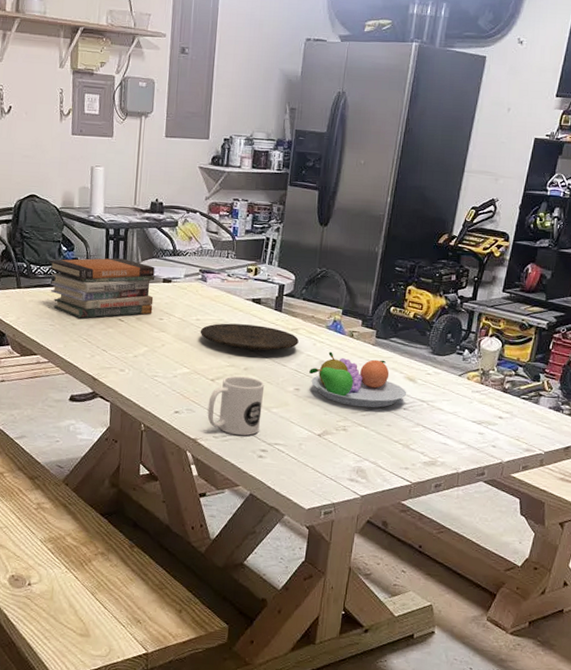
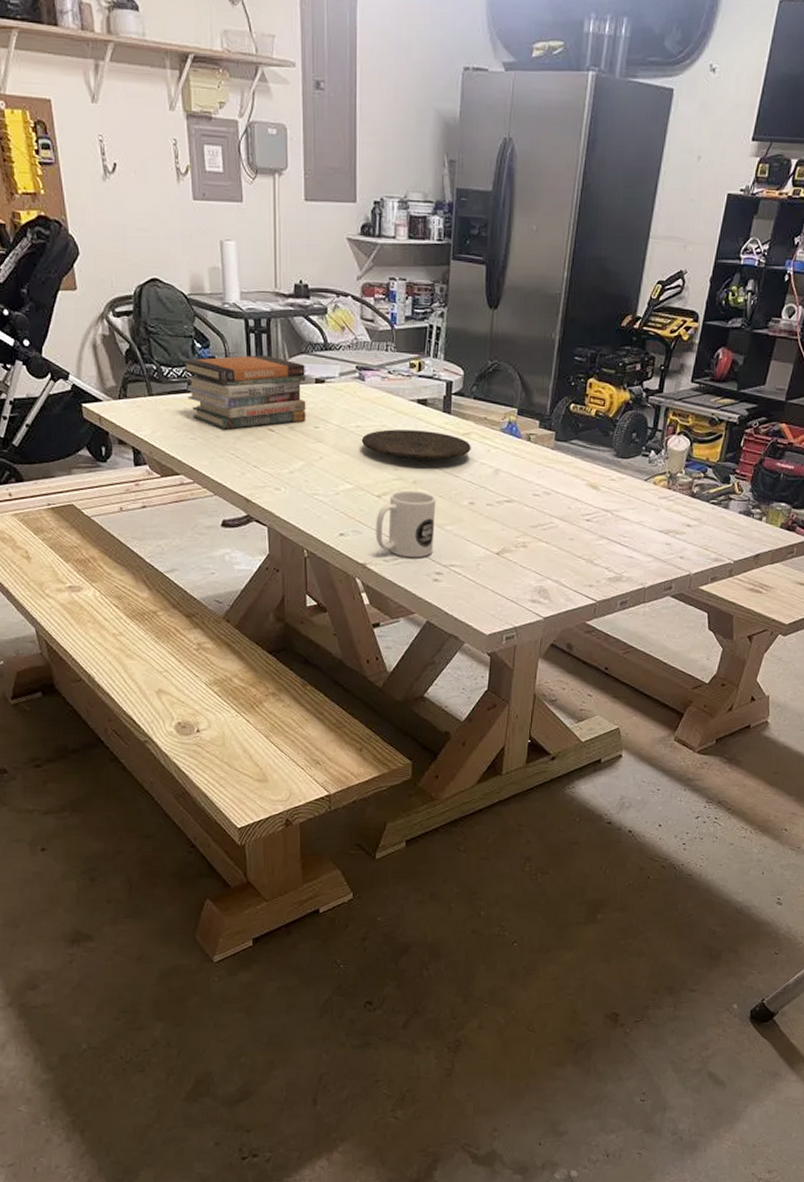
fruit bowl: present [309,351,407,408] -> none [484,458,590,521]

